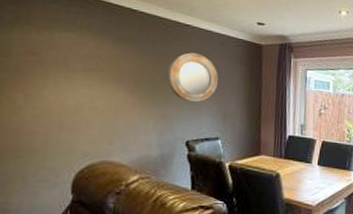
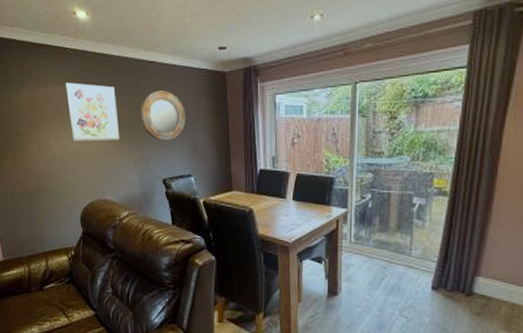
wall art: none [75,31,141,98] -> present [65,82,120,141]

